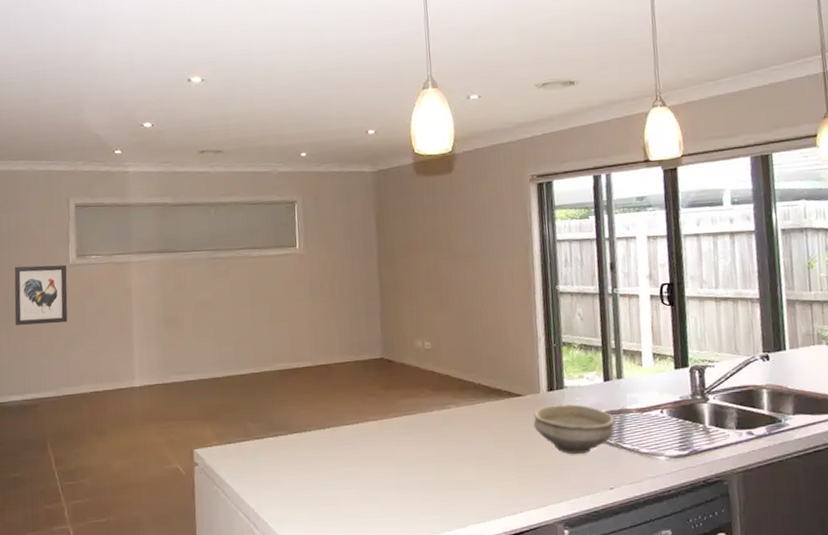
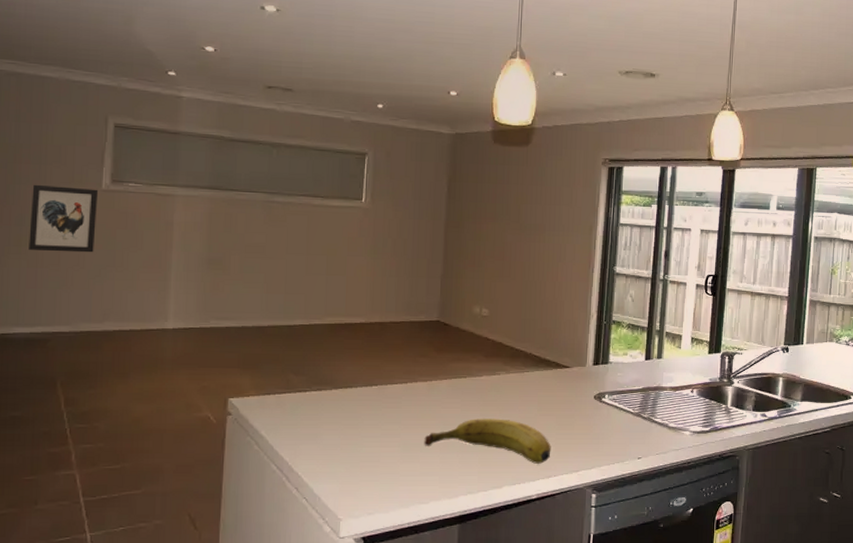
banana: none [381,454,514,500] -> present [424,419,551,464]
bowl: present [533,404,615,455] -> none [576,379,650,426]

